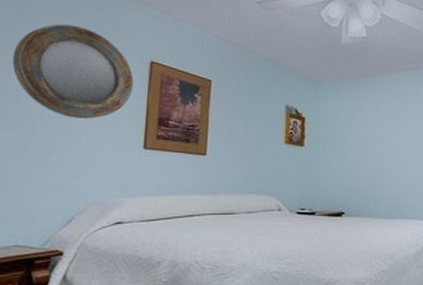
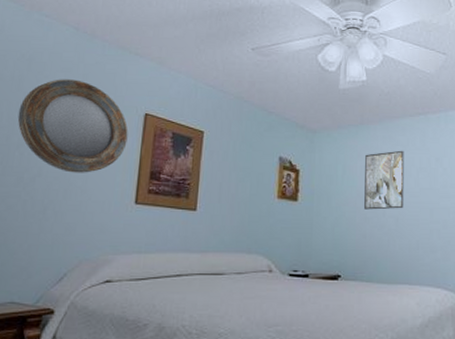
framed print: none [365,101,401,154] -> present [364,150,404,210]

